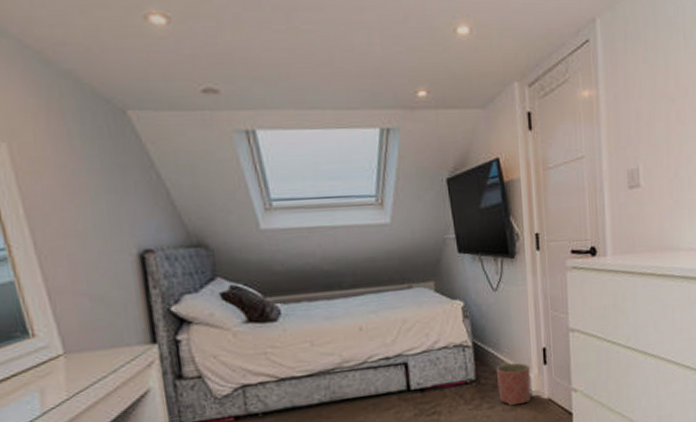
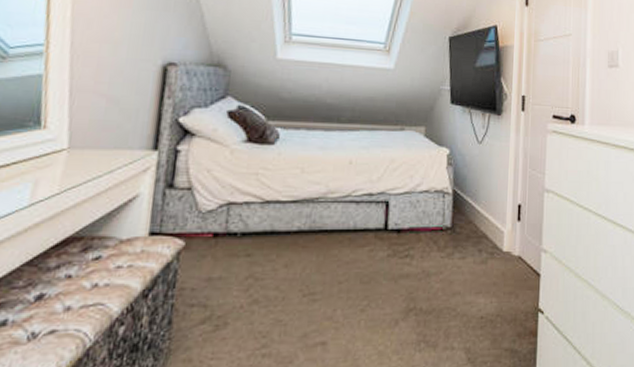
planter: present [495,362,531,406] -> none [471,215,504,259]

